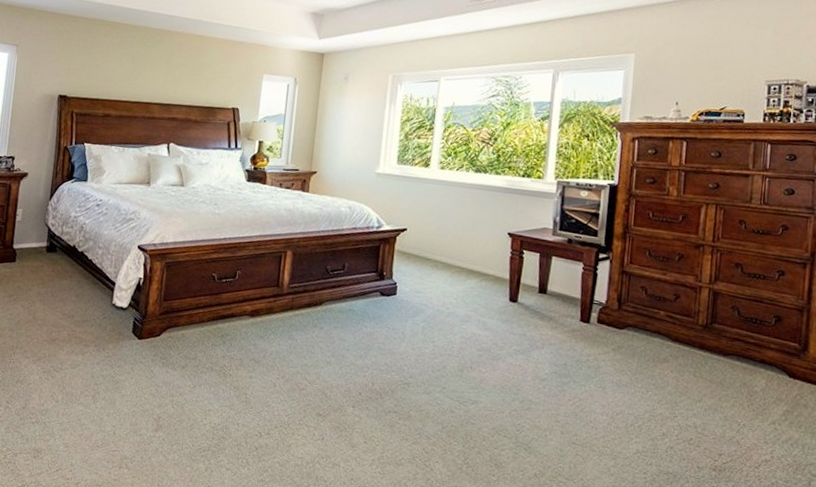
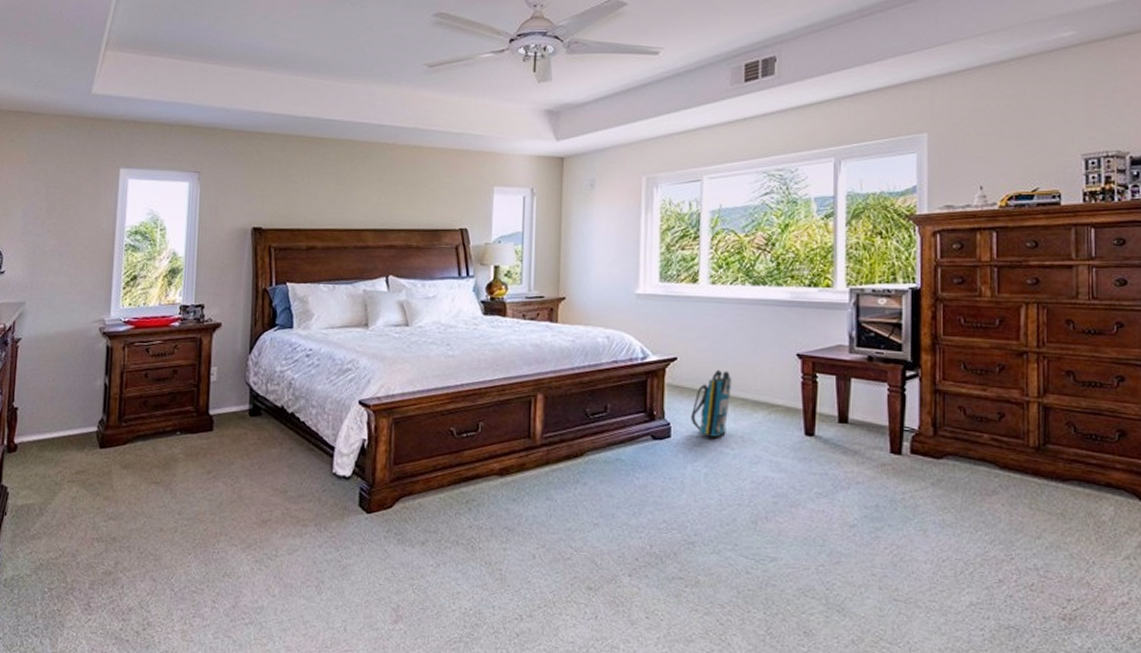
tote bag: none [414,241,452,297] -> present [690,369,732,437]

